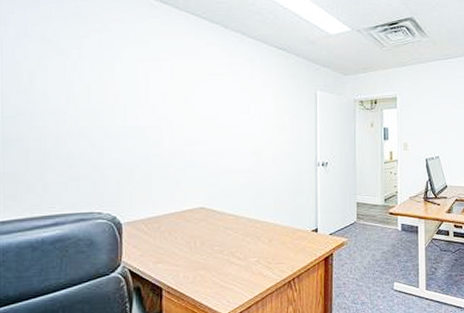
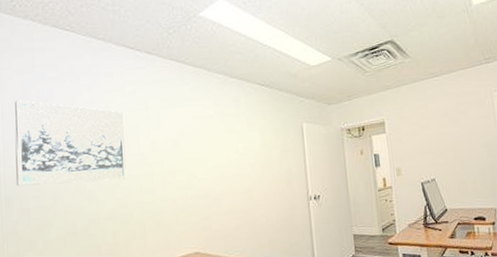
wall art: none [15,37,135,129] -> present [15,100,127,186]

